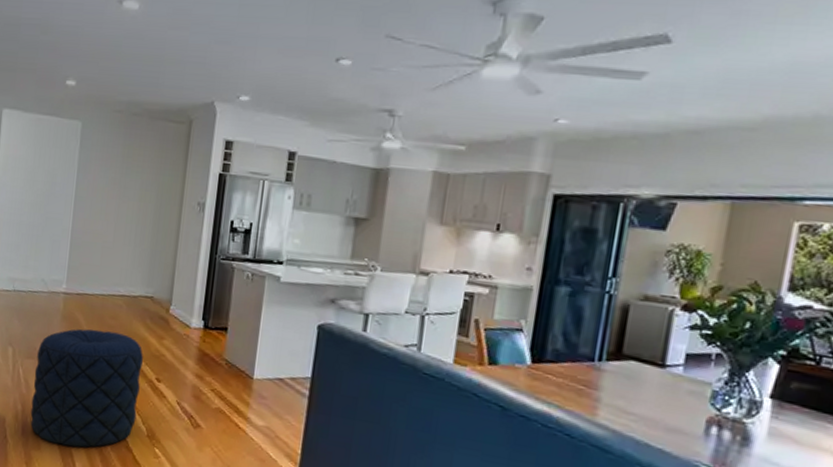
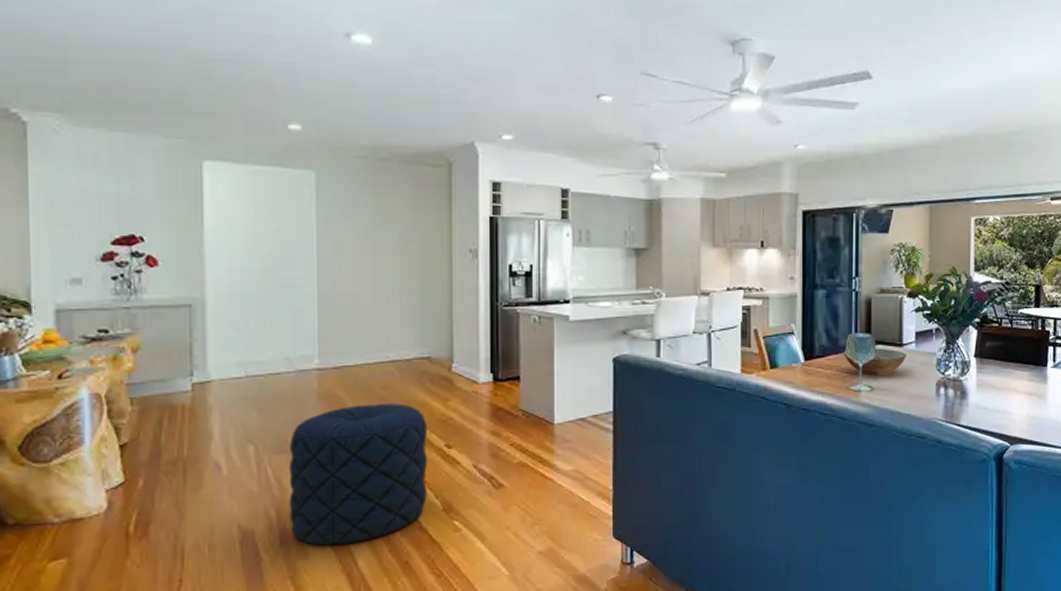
bowl: none [581,361,670,398] -> present [843,348,908,376]
wine glass: none [582,341,629,413] -> present [845,333,877,392]

